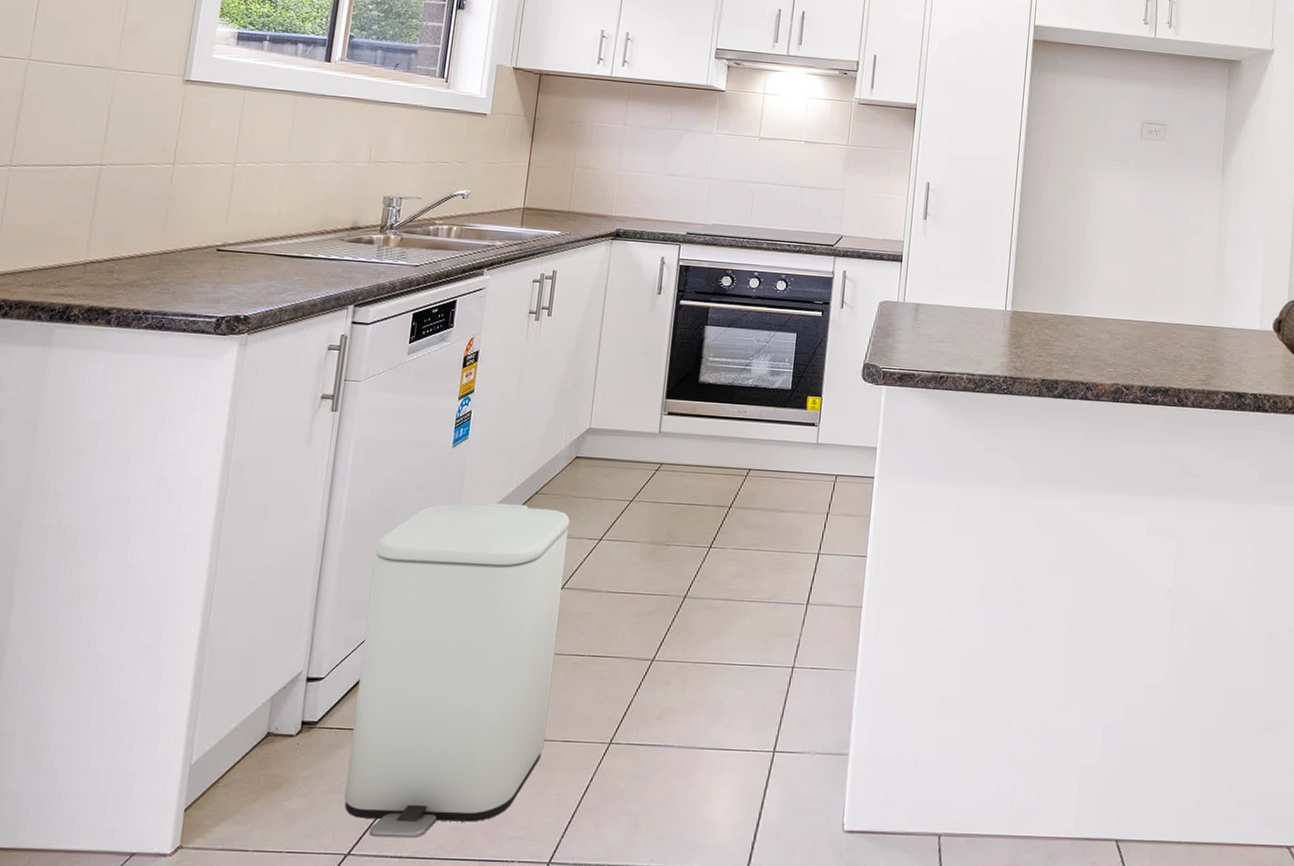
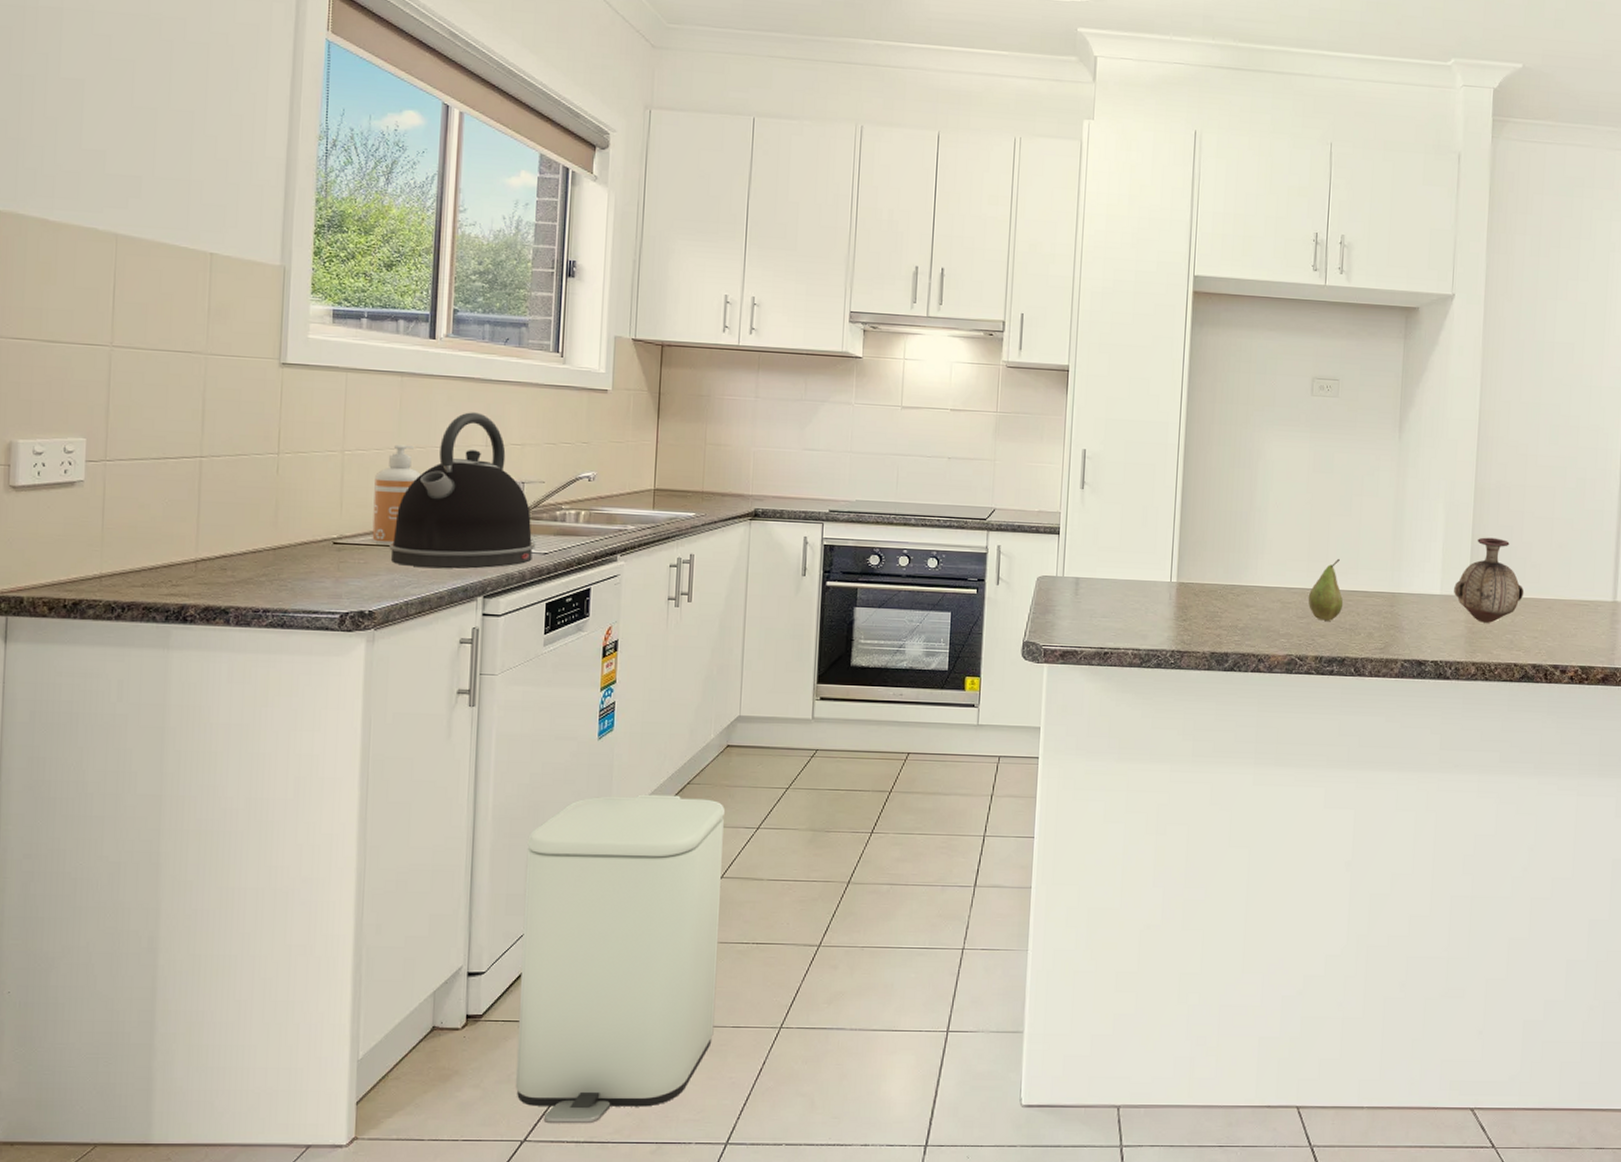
soap dispenser: none [253,159,306,254] -> present [372,444,421,545]
kettle: none [269,130,407,278] -> present [389,412,534,569]
fruit: none [1134,292,1168,352] -> present [1308,558,1344,621]

